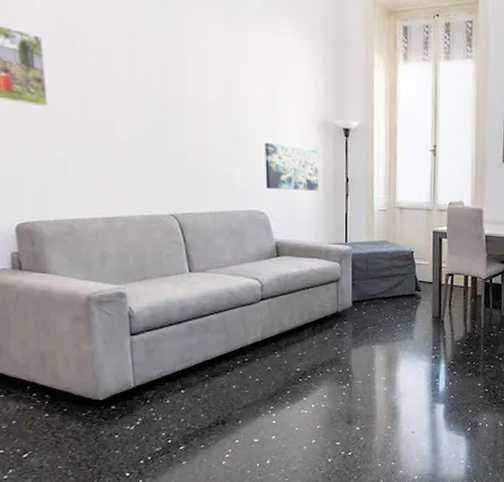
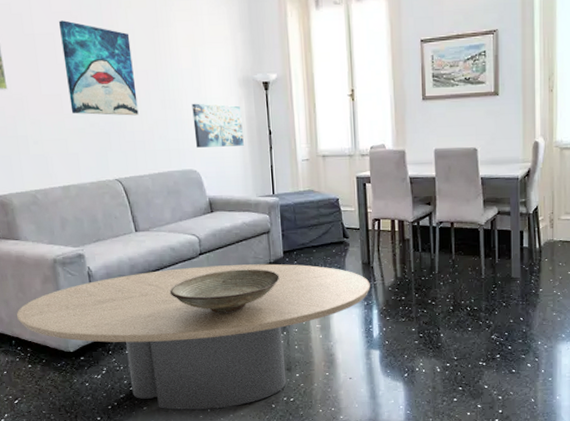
coffee table: none [34,312,439,465] -> present [16,264,370,410]
wall art: none [117,39,204,149] -> present [58,20,139,116]
decorative bowl: none [223,317,346,361] -> present [169,269,280,313]

